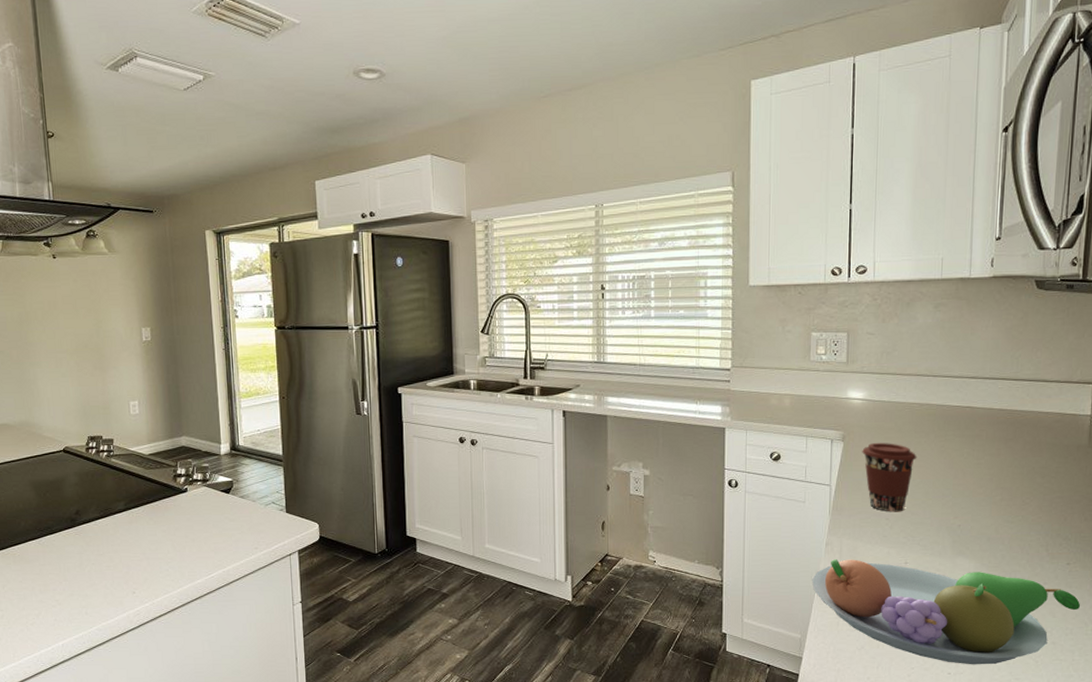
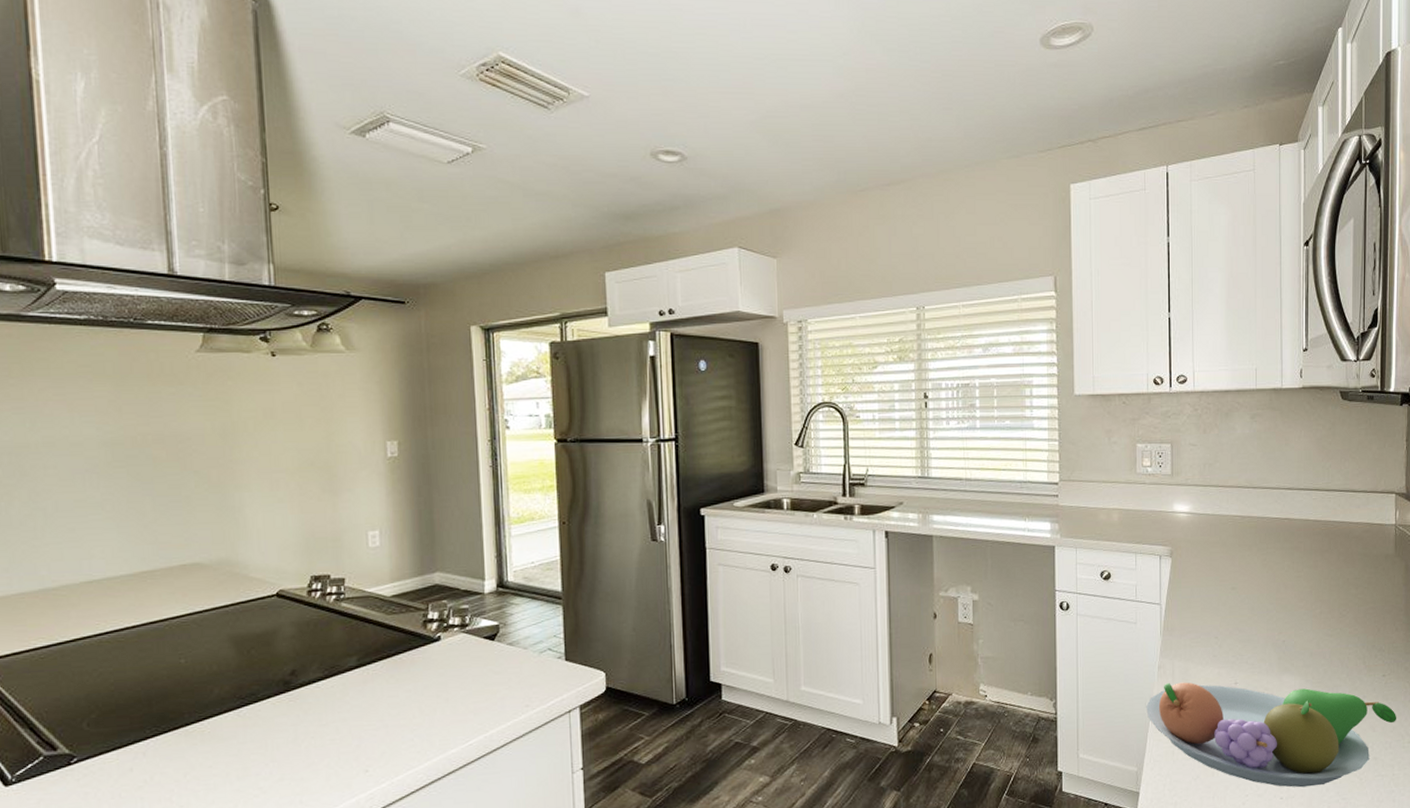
coffee cup: present [862,443,917,512] -> none [1190,557,1242,630]

